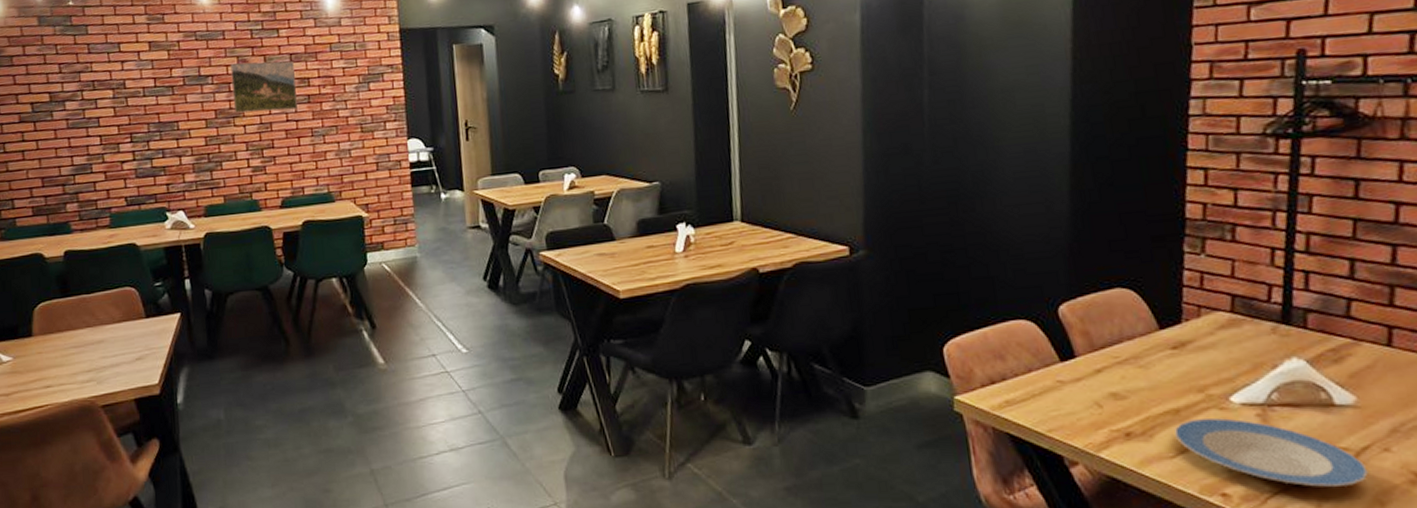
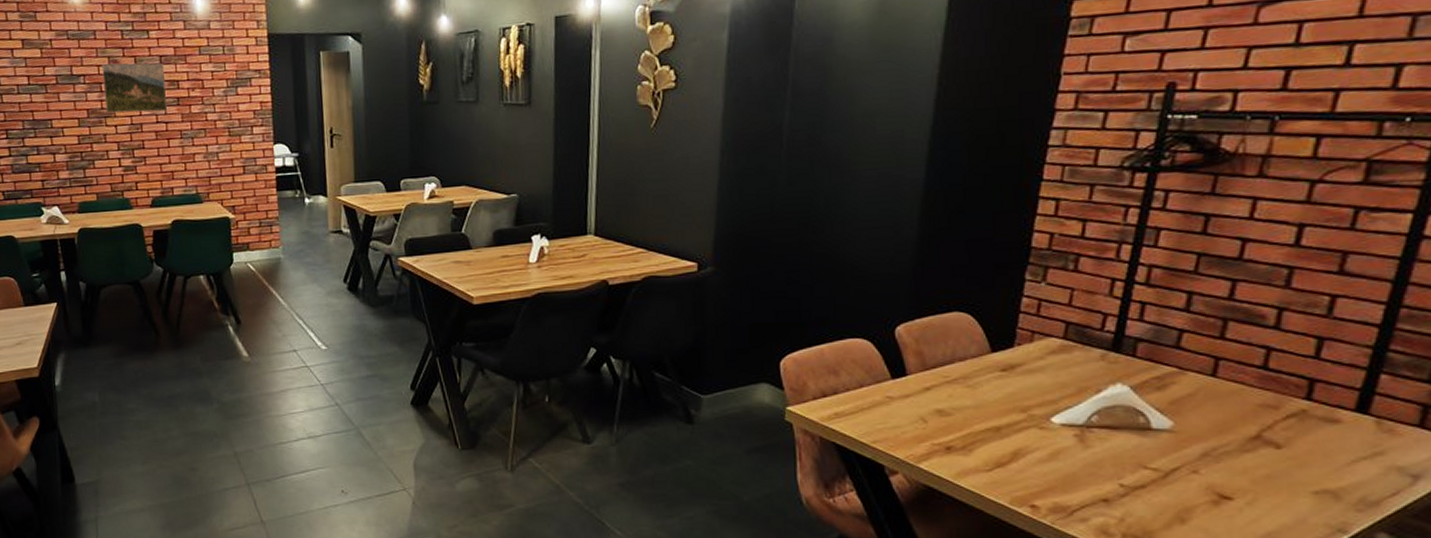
plate: present [1175,417,1368,487] -> none [994,436,1174,503]

